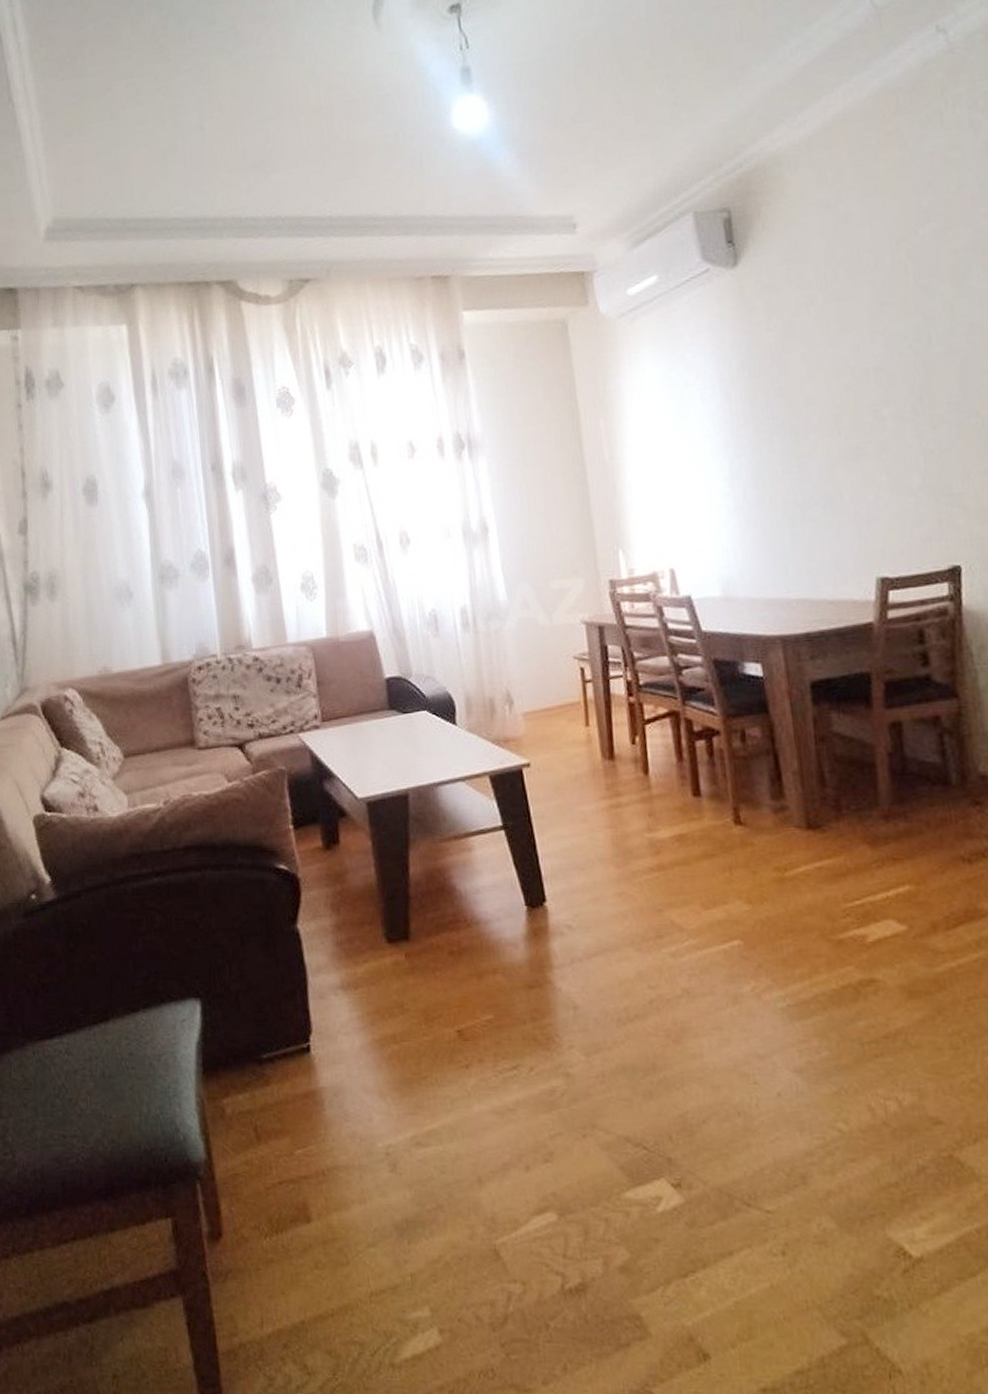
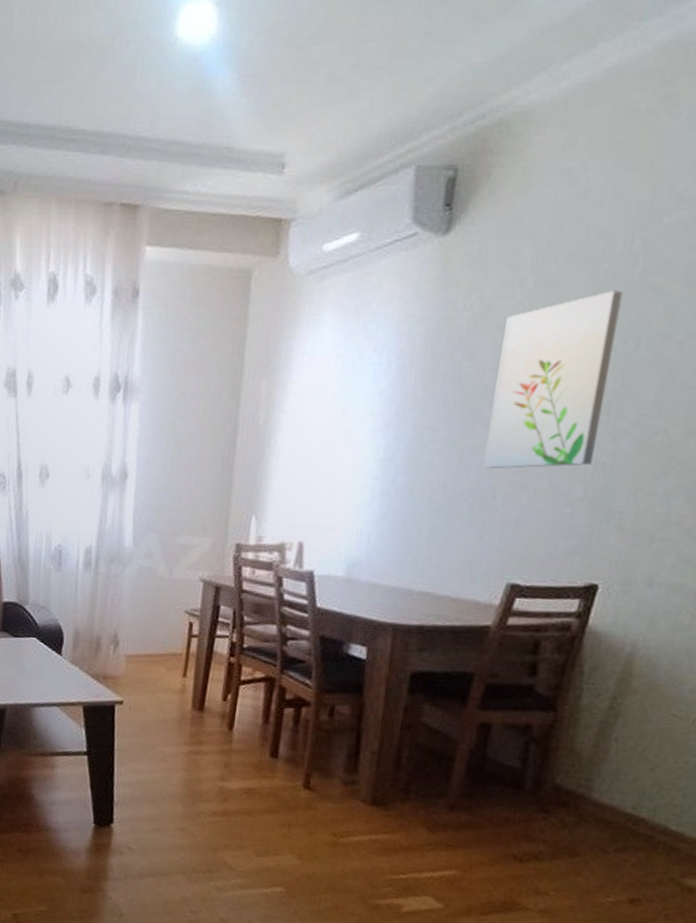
wall art: none [808,296,921,471] -> present [483,290,624,469]

